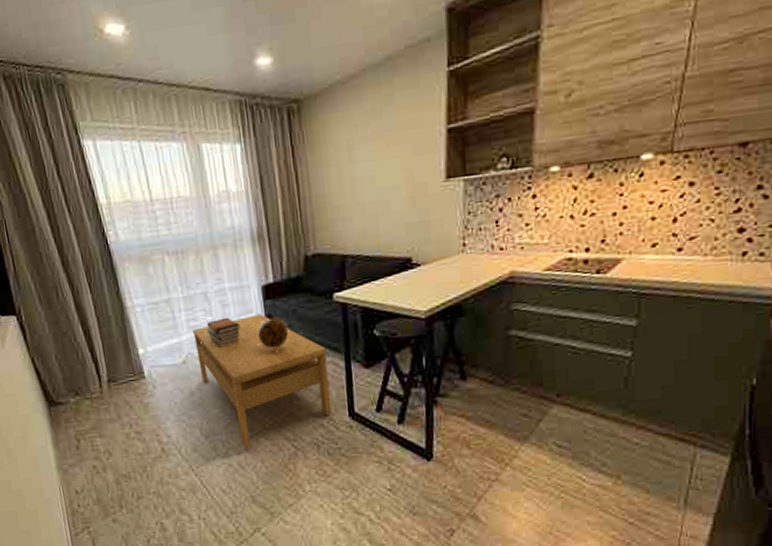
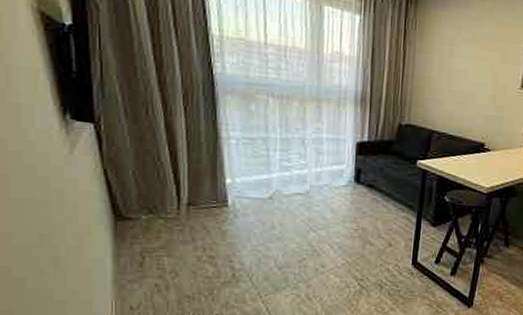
coffee table: present [193,314,332,449] -> none [284,166,404,283]
book stack: present [206,317,241,349] -> none [299,163,331,191]
decorative sphere: present [257,318,289,350] -> none [344,172,374,200]

